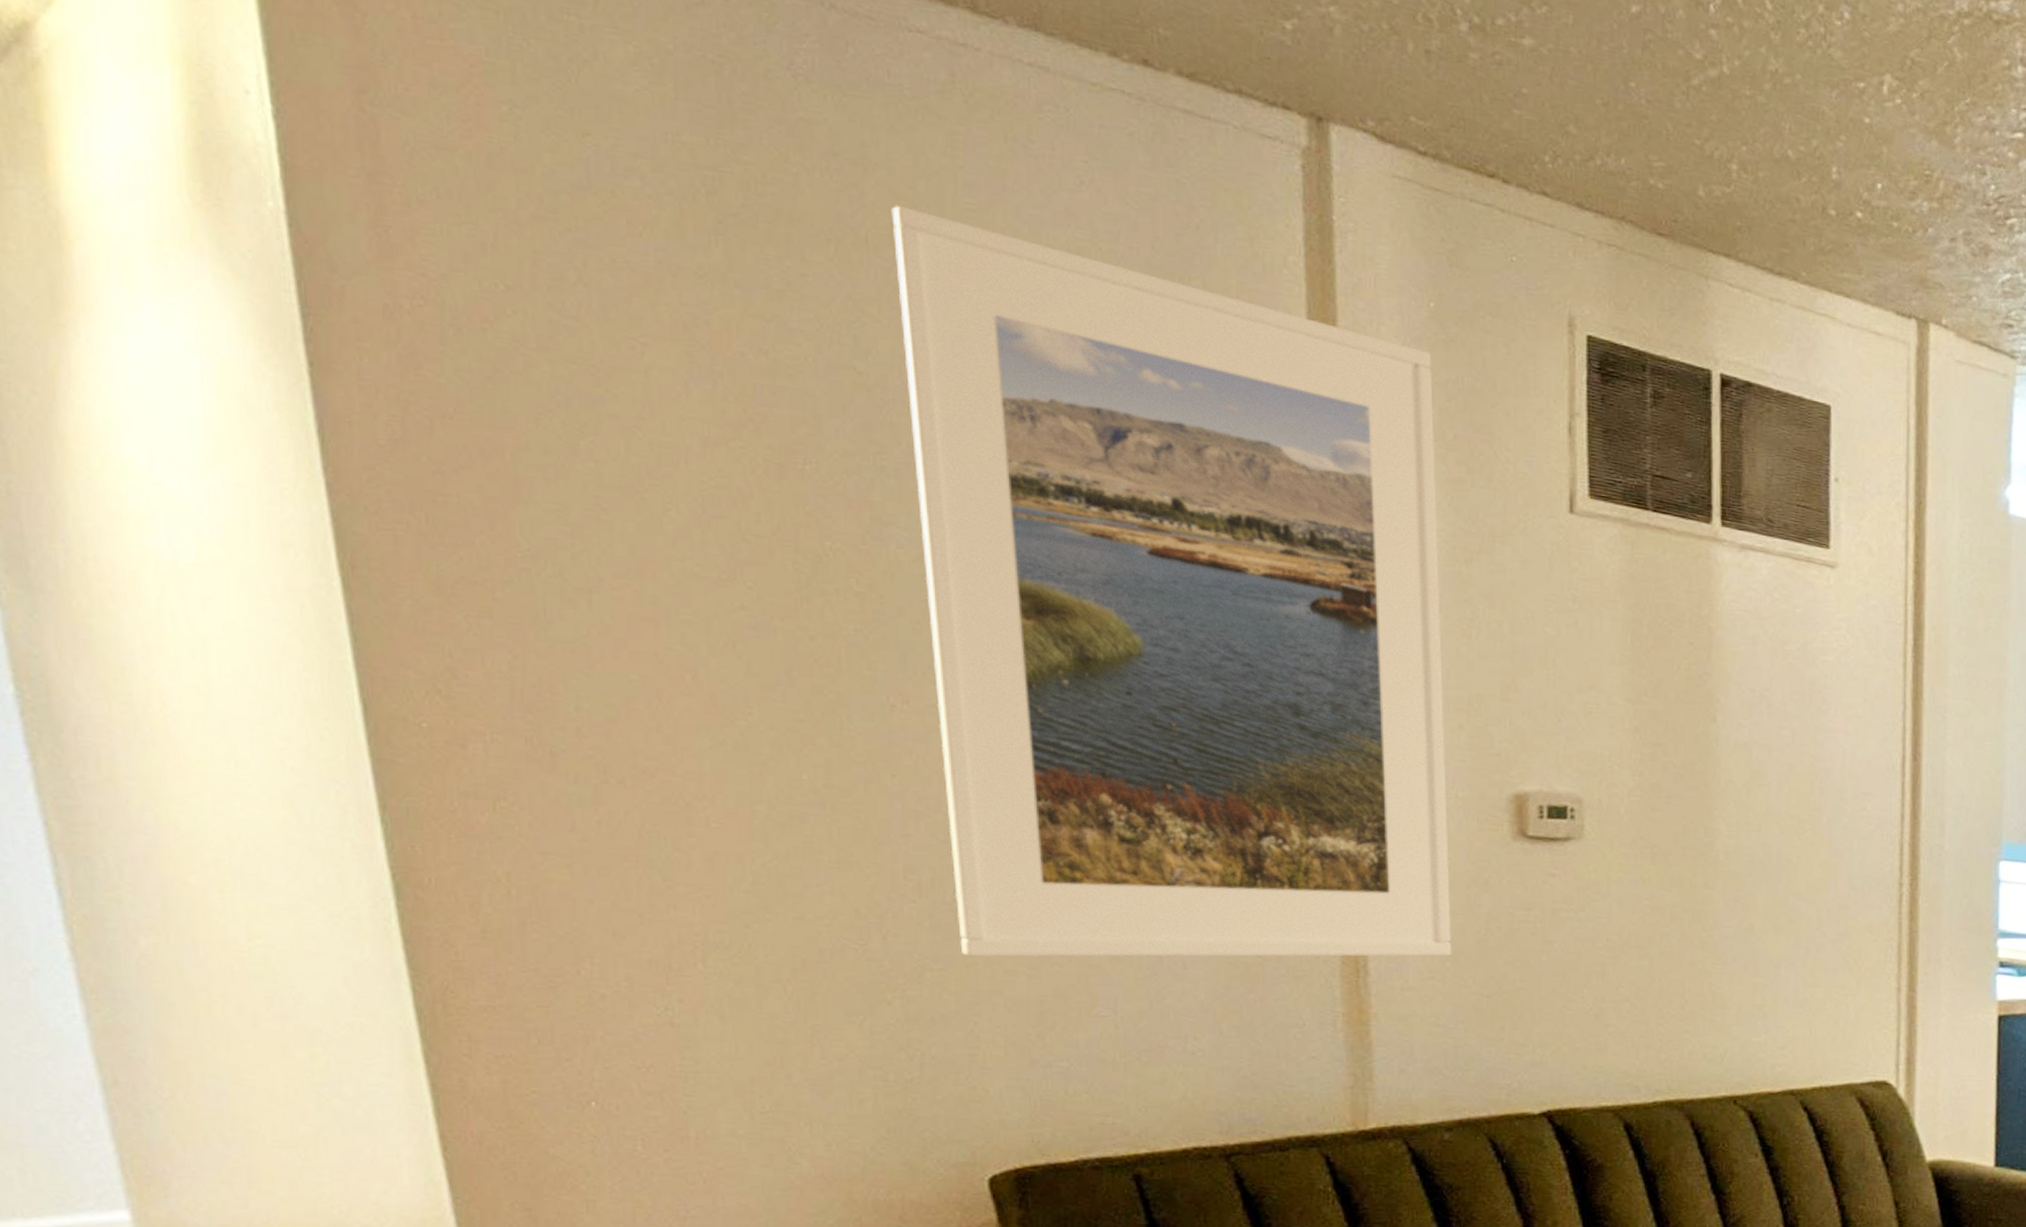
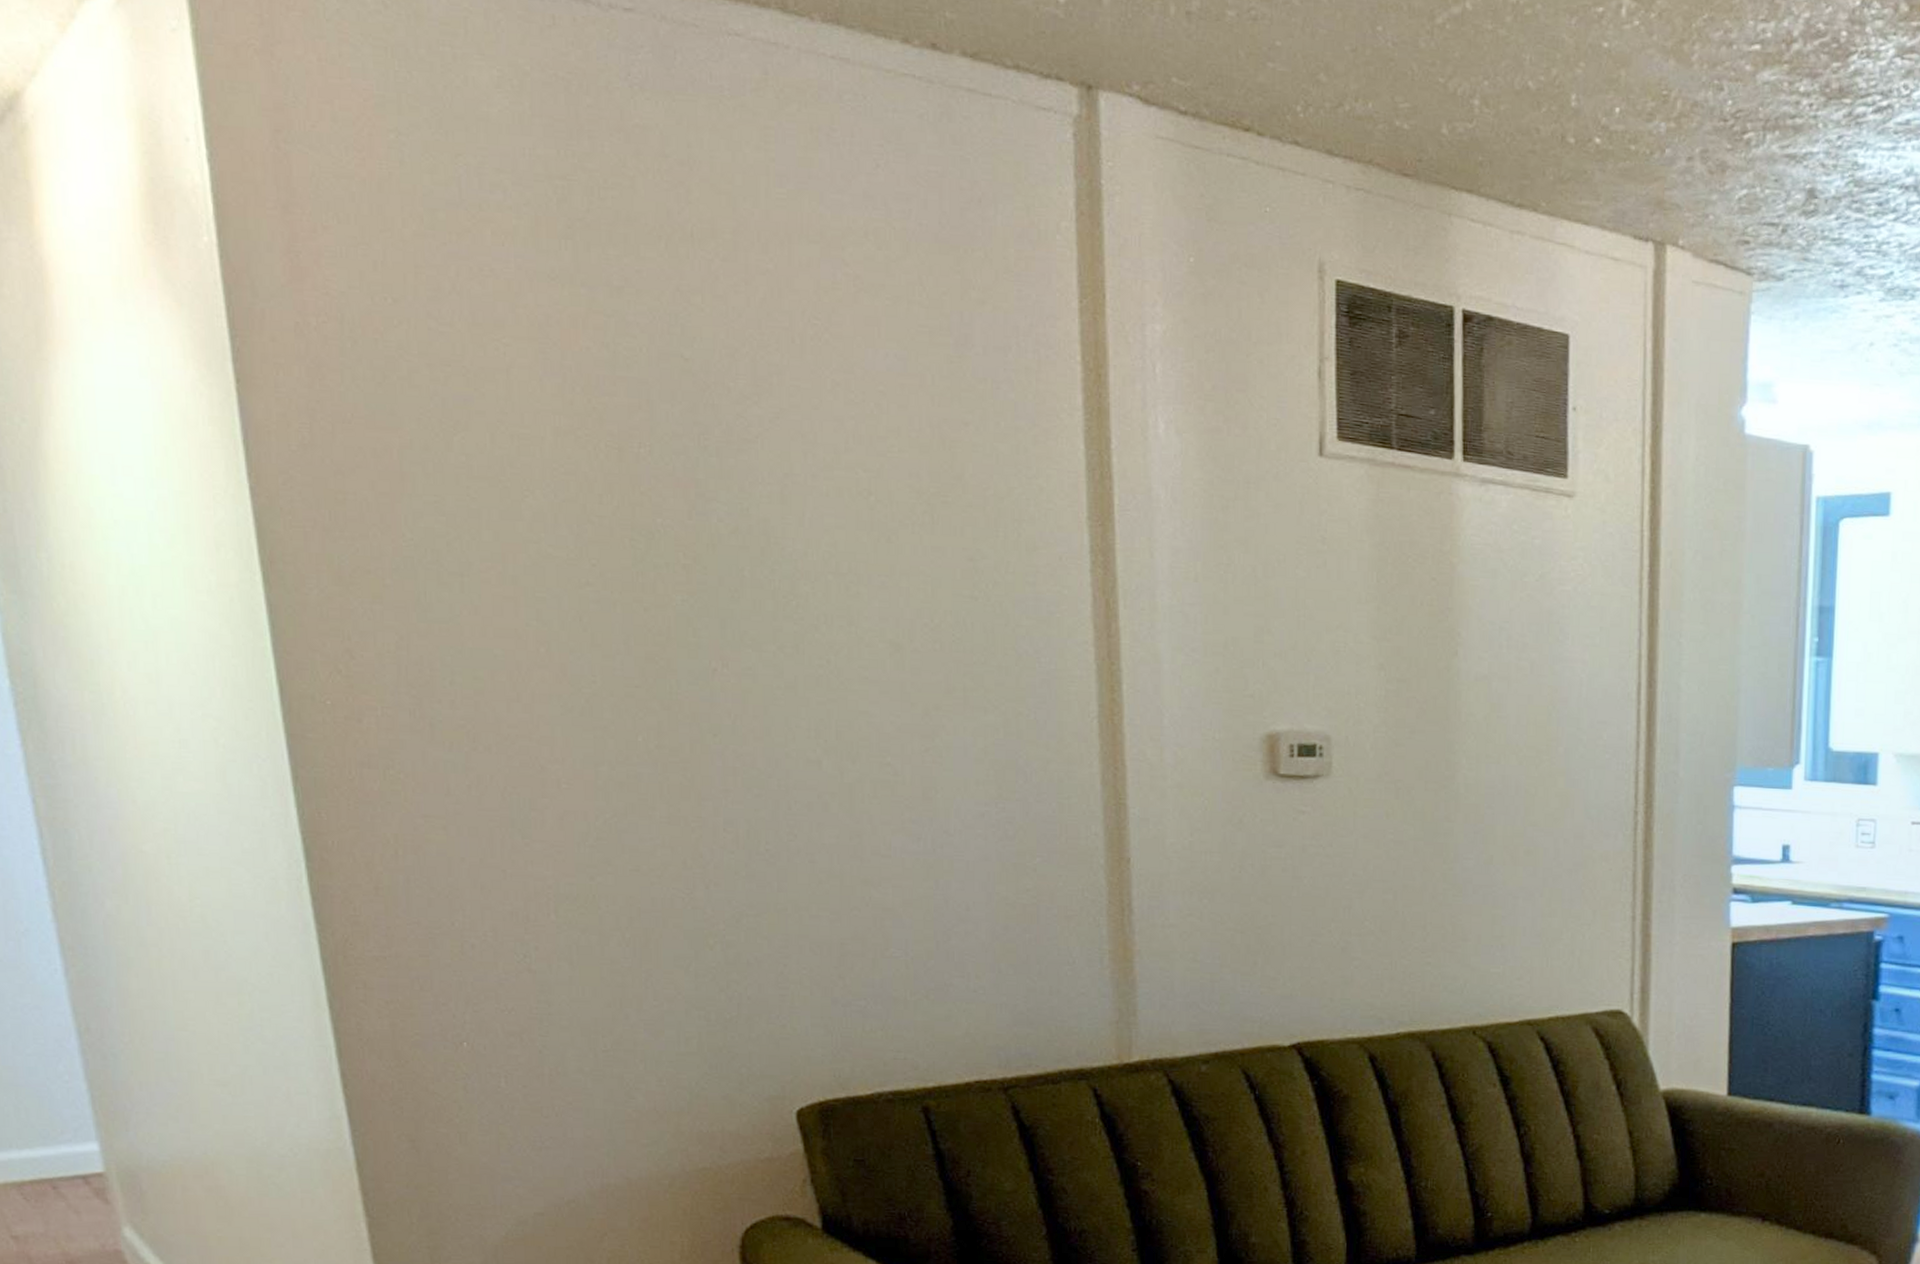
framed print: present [891,205,1451,958] -> none [713,199,1208,904]

